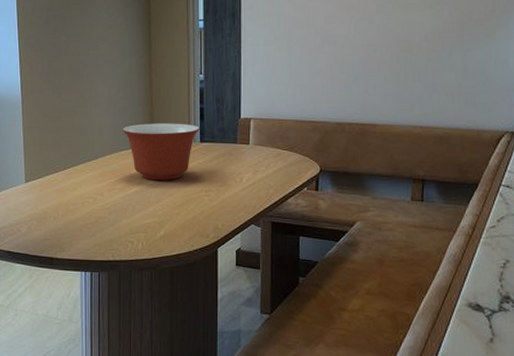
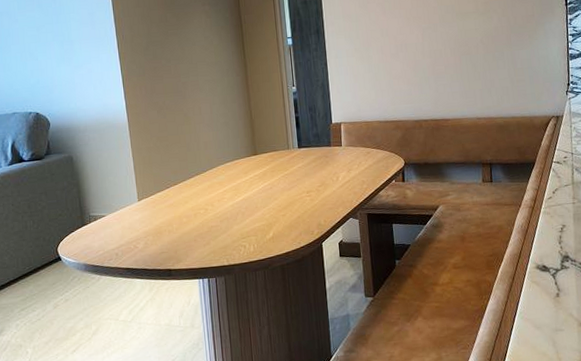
mixing bowl: present [122,123,200,180] -> none [226,132,297,187]

